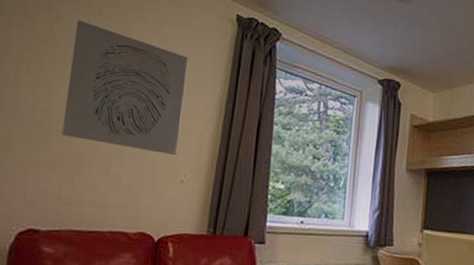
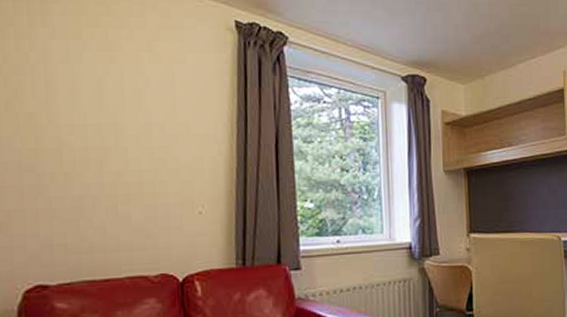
wall art: present [62,20,188,156] -> none [54,46,191,186]

